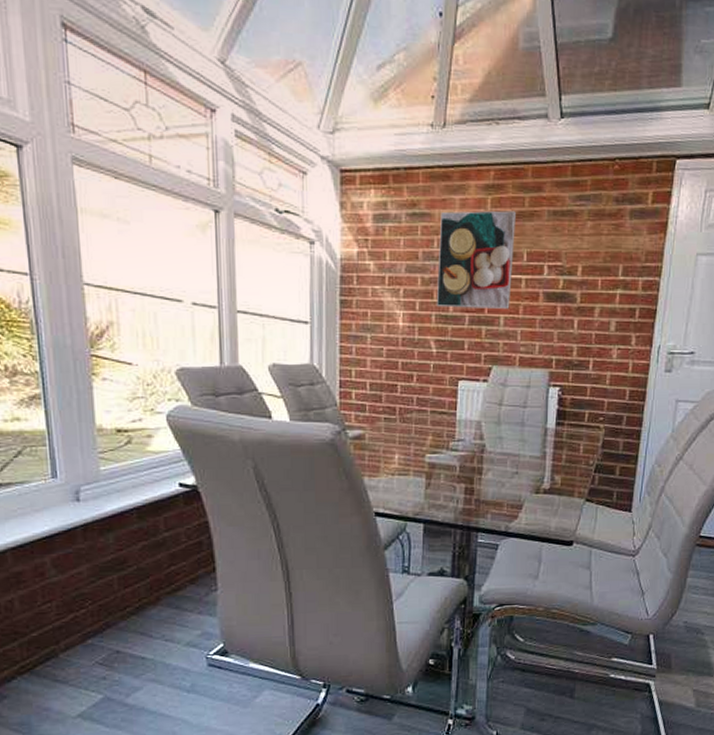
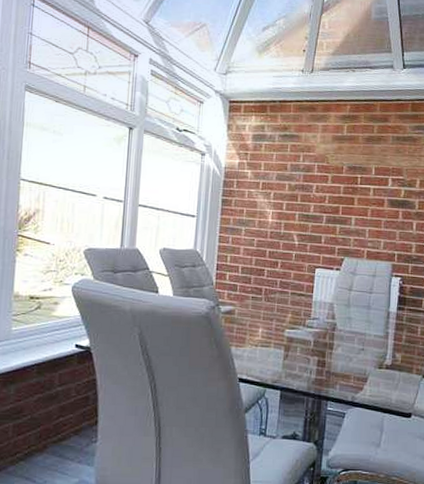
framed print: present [436,210,516,309] -> none [299,134,367,212]

